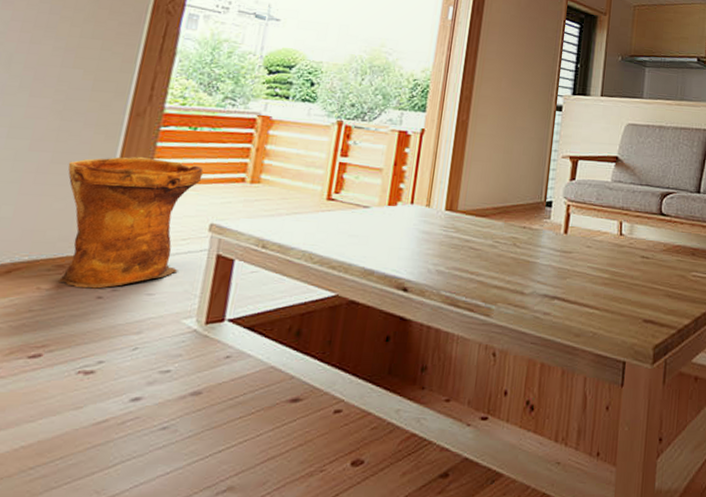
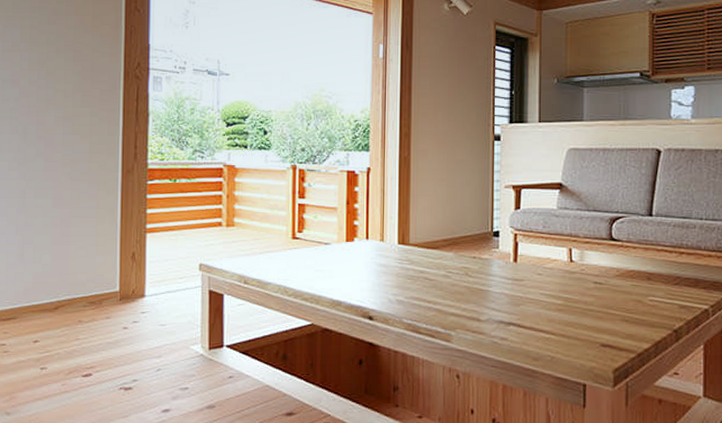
woven basket: present [59,156,204,289] -> none [83,208,187,321]

